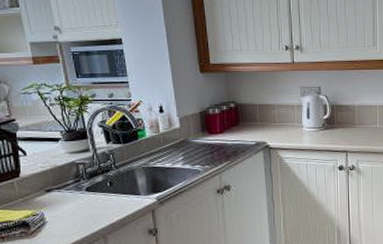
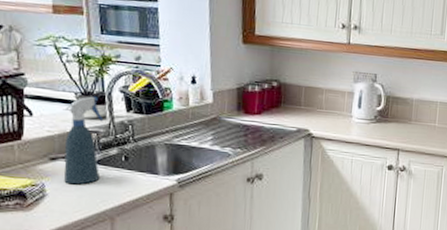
spray bottle: none [51,133,89,211] -> present [62,96,104,185]

